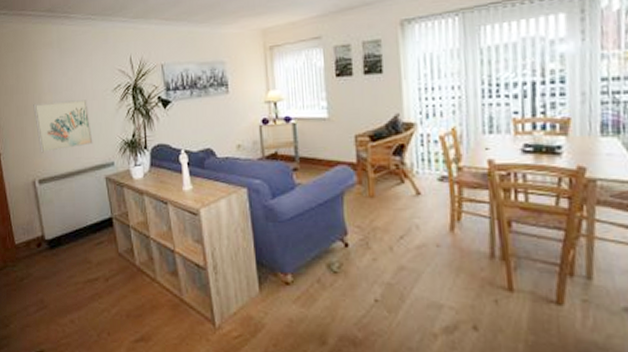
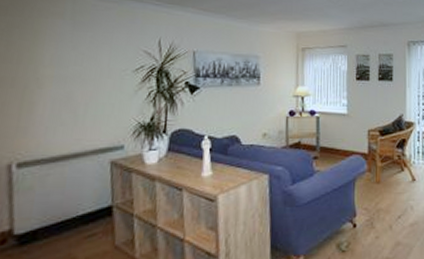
wall art: present [33,100,93,153] -> none [24,75,101,132]

